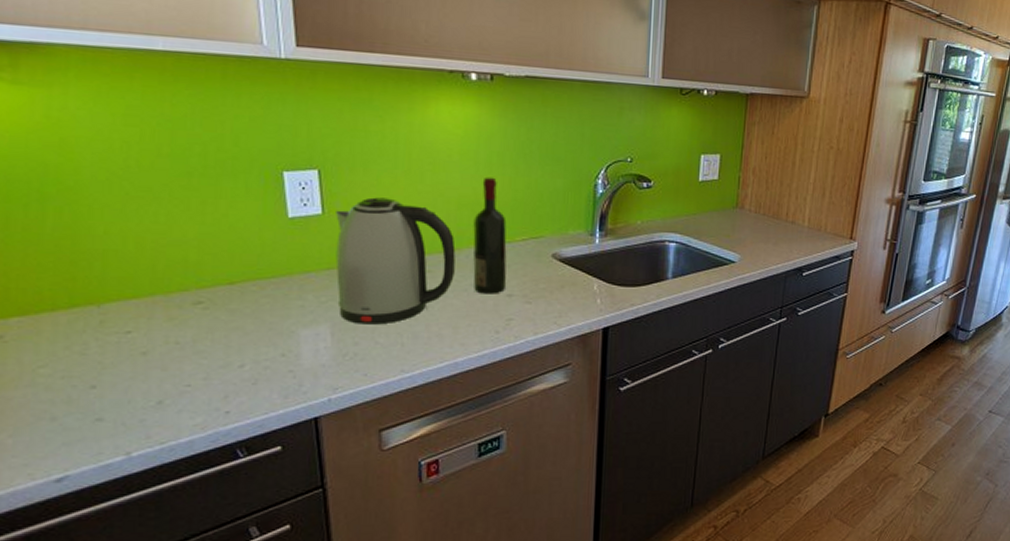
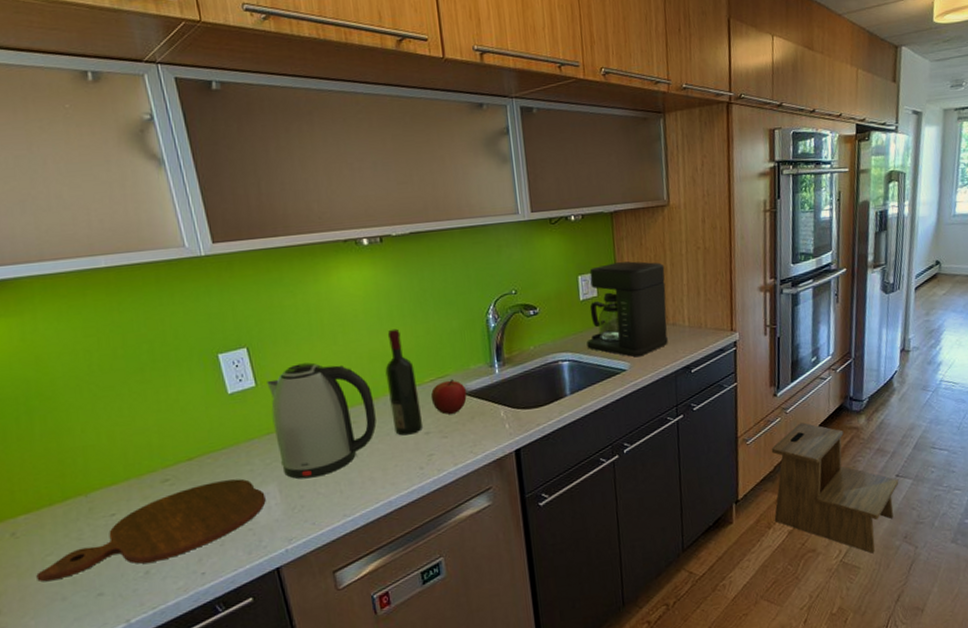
cutting board: none [23,313,314,397] -> present [36,478,266,582]
fruit: none [519,242,560,279] -> present [430,380,467,415]
coffee maker: none [698,147,793,251] -> present [587,261,668,358]
step stool: none [861,344,991,486] -> present [771,422,899,553]

